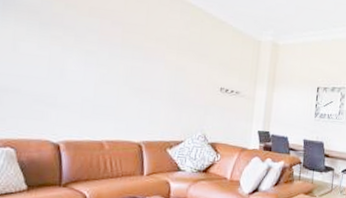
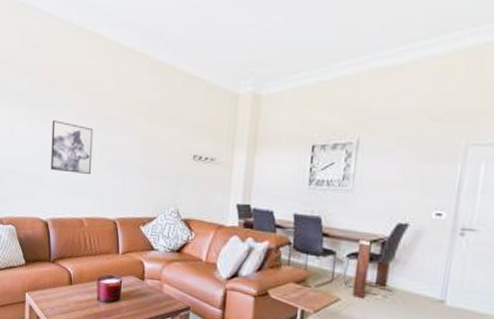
wall art: none [66,42,119,98] -> present [51,120,93,174]

